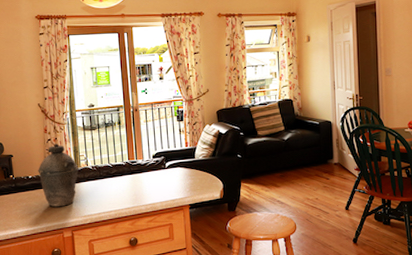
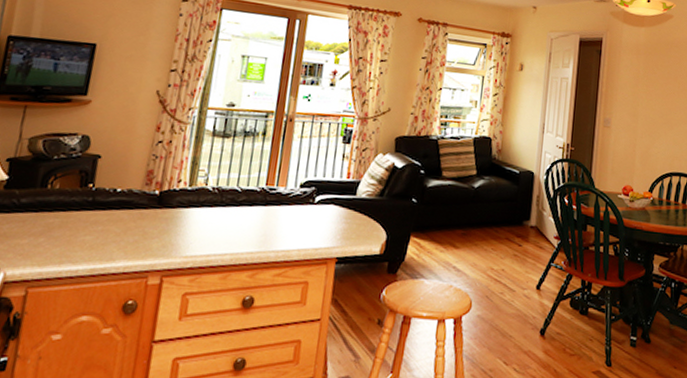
kettle: present [38,143,80,208] -> none [132,148,195,239]

